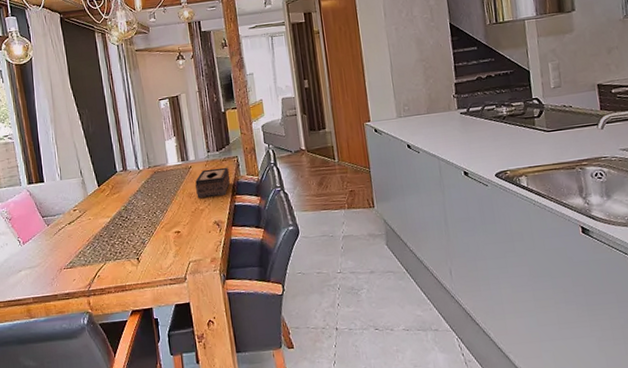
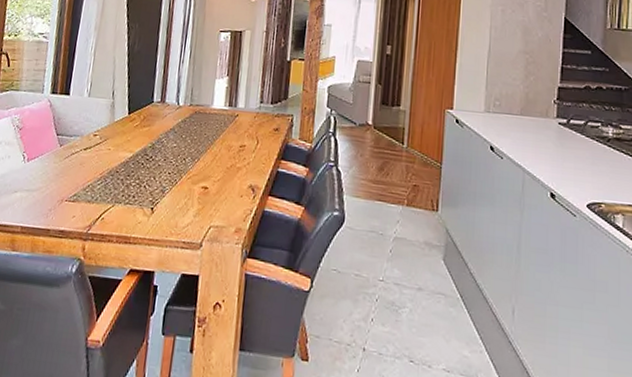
tissue box: present [195,167,231,199] -> none [236,122,280,158]

